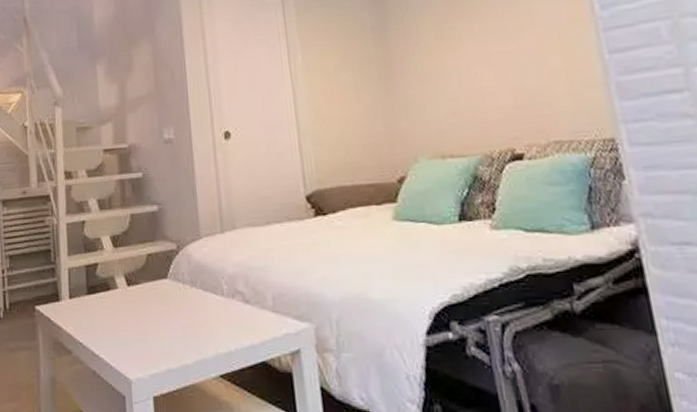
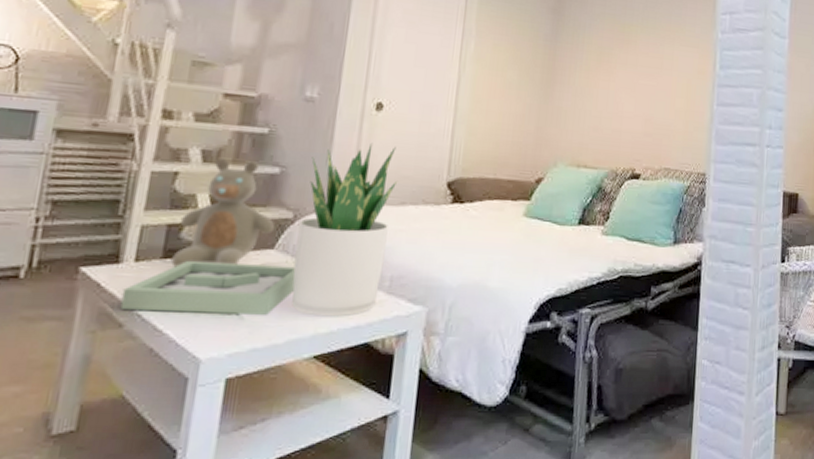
decorative tray: none [66,293,191,340] -> present [120,260,296,315]
teddy bear: none [93,203,165,301] -> present [171,157,275,268]
planter: none [180,169,264,338] -> present [291,142,397,317]

